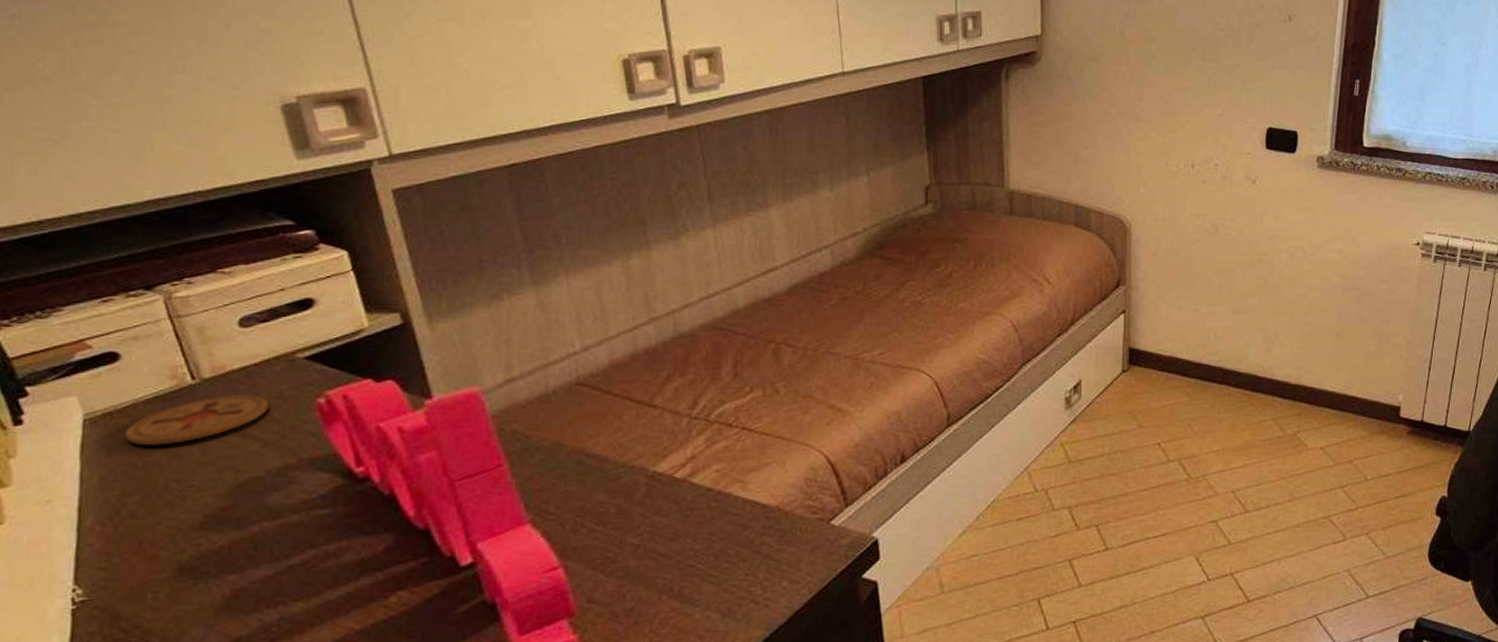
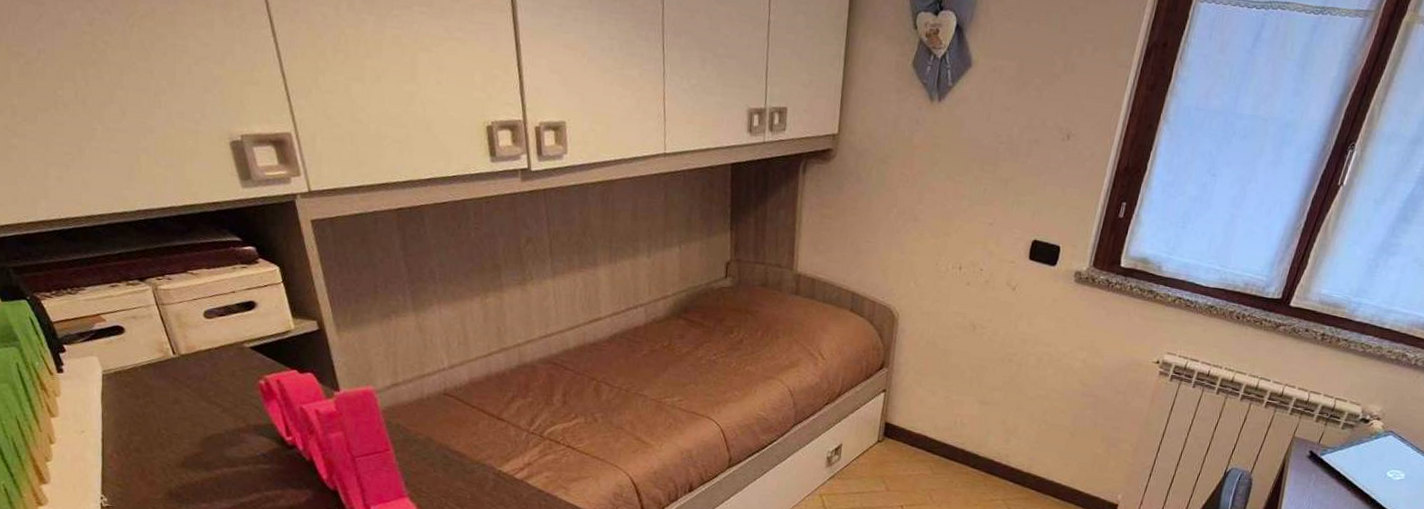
coaster: present [125,394,269,446] -> none [130,369,226,401]

